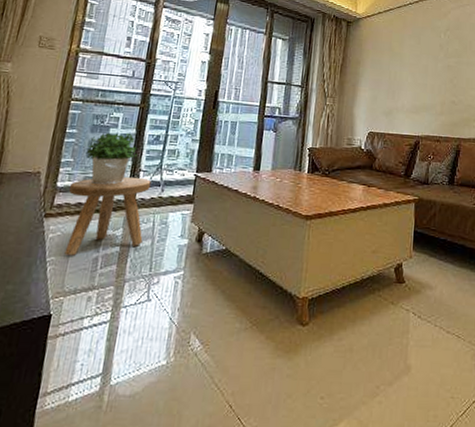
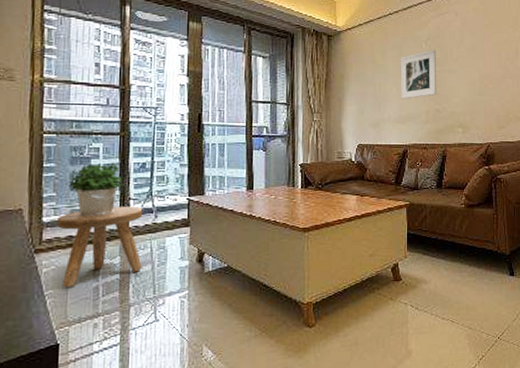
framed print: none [416,40,455,89] -> present [400,49,437,99]

